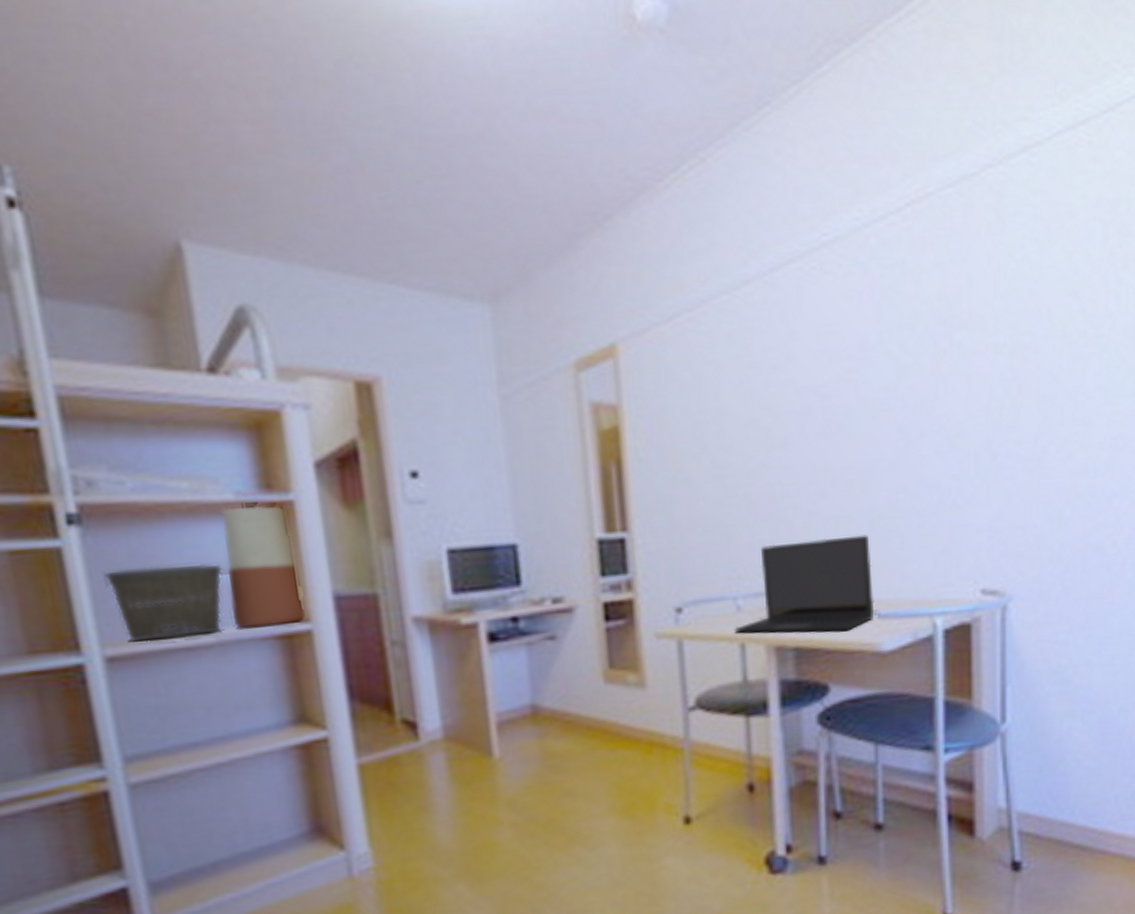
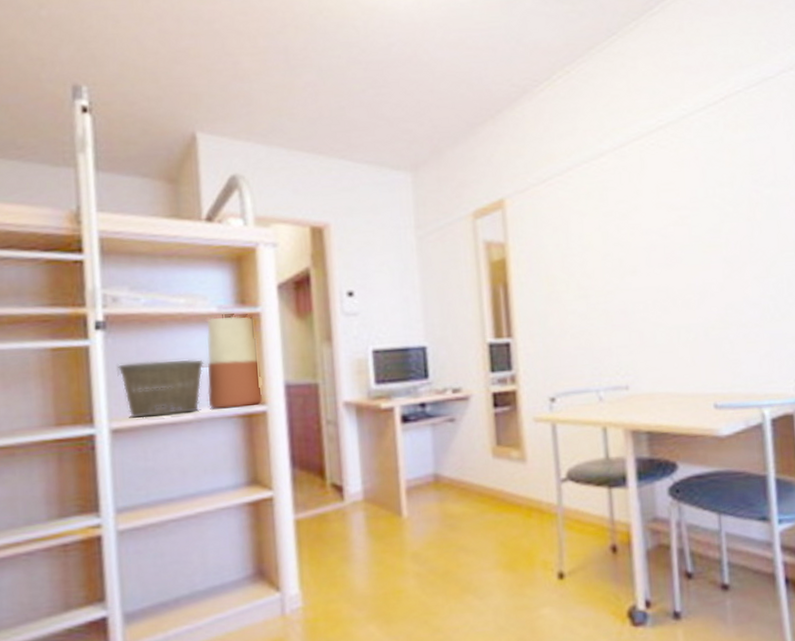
laptop: present [734,534,875,634] -> none [597,341,713,420]

